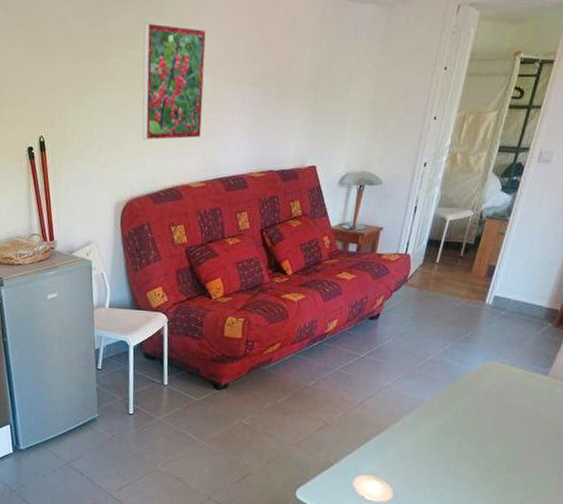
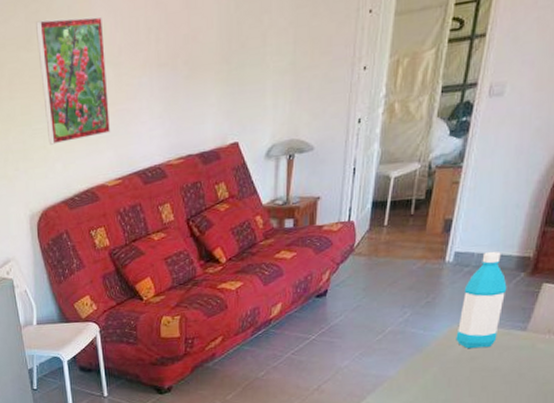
water bottle: none [487,299,536,387] -> present [456,251,507,349]

